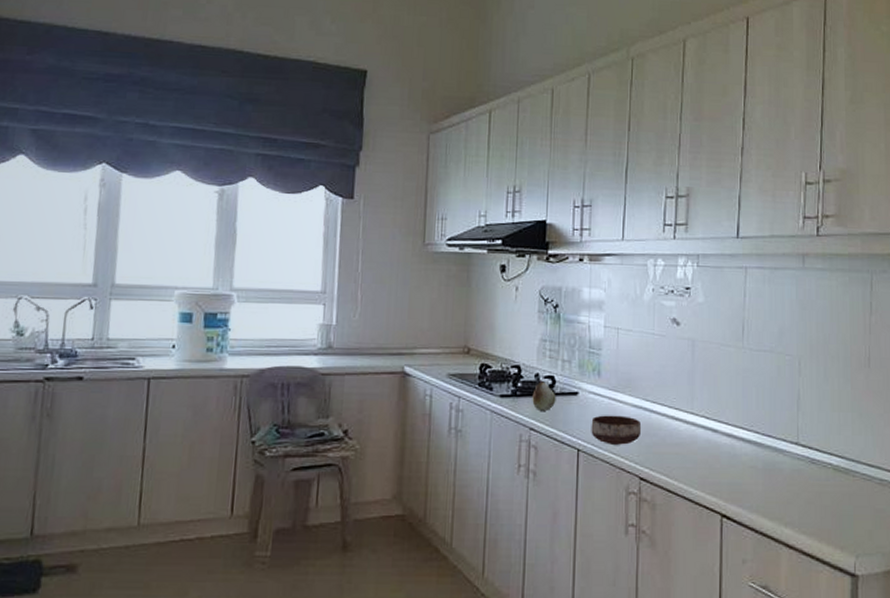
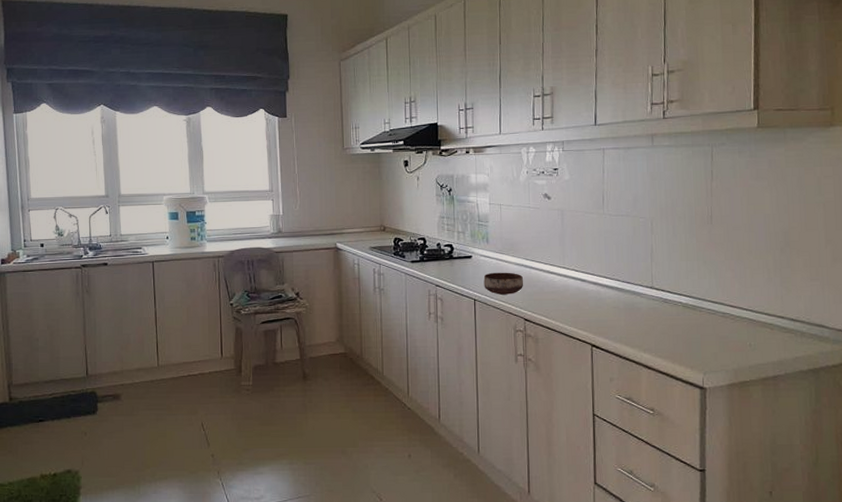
fruit: present [532,380,556,411] -> none [436,248,455,271]

